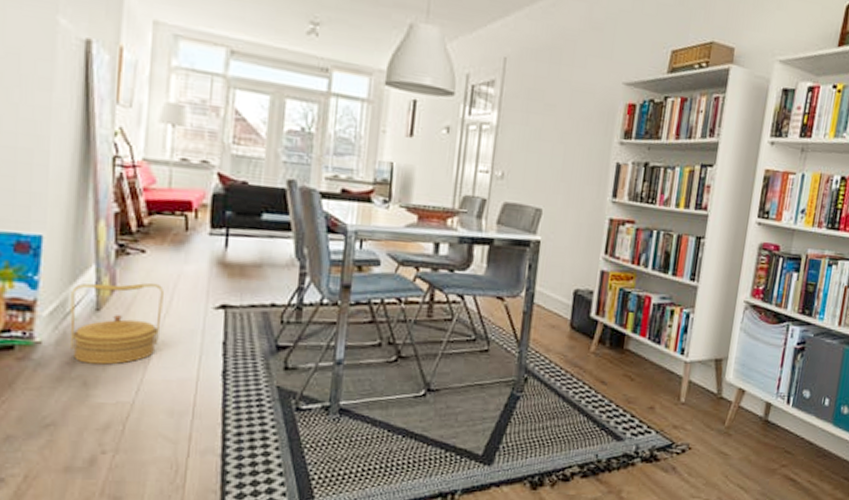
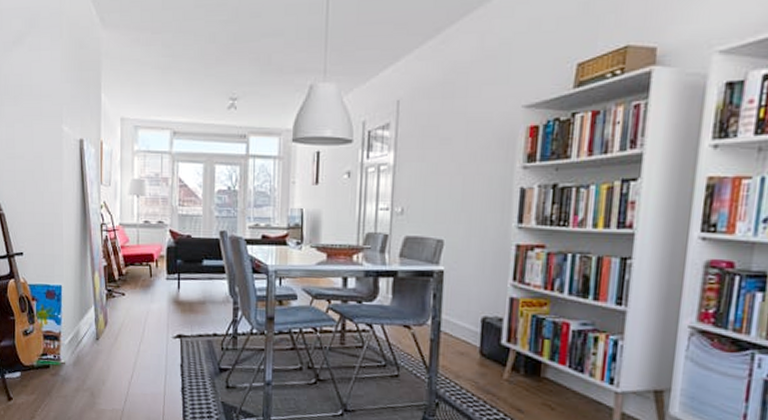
basket: present [70,282,164,365] -> none [81,318,138,381]

